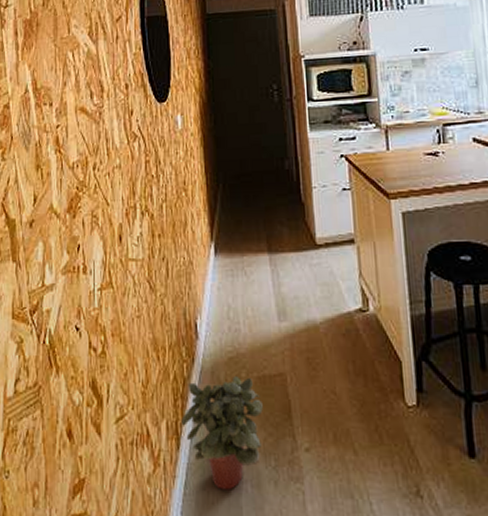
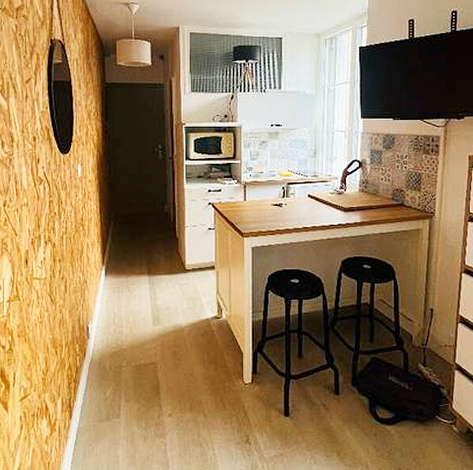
potted plant: present [181,375,263,490] -> none [74,364,138,445]

